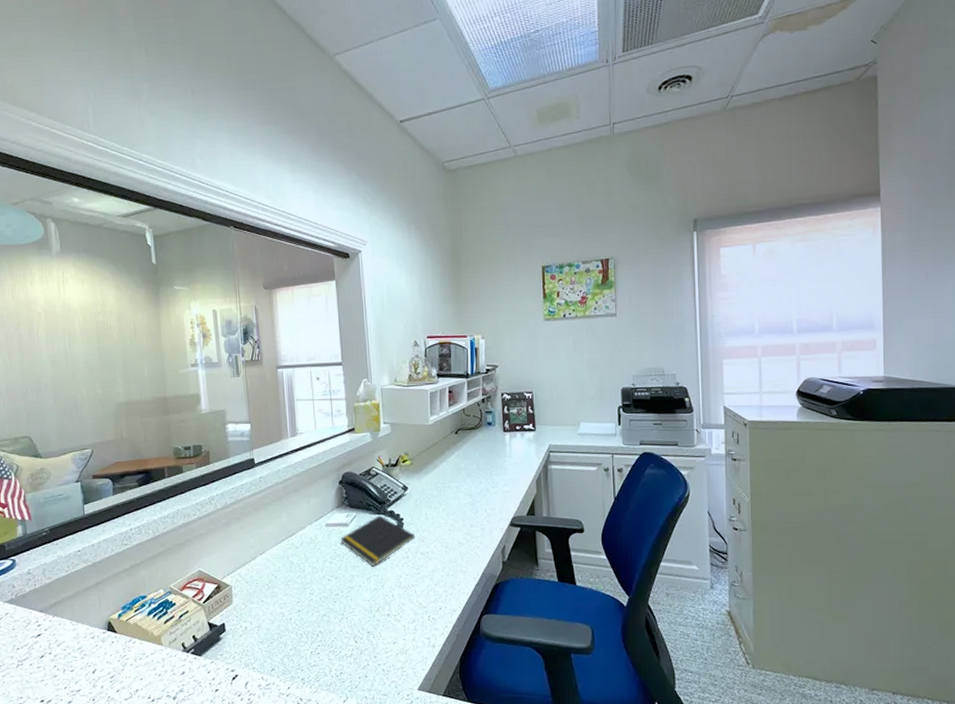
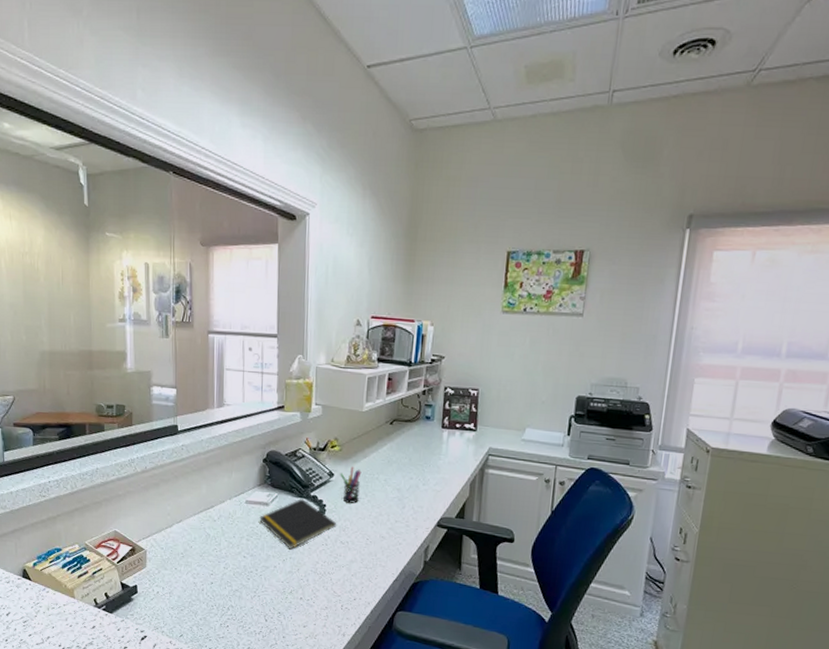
pen holder: none [413,478,434,514] -> present [340,466,362,503]

